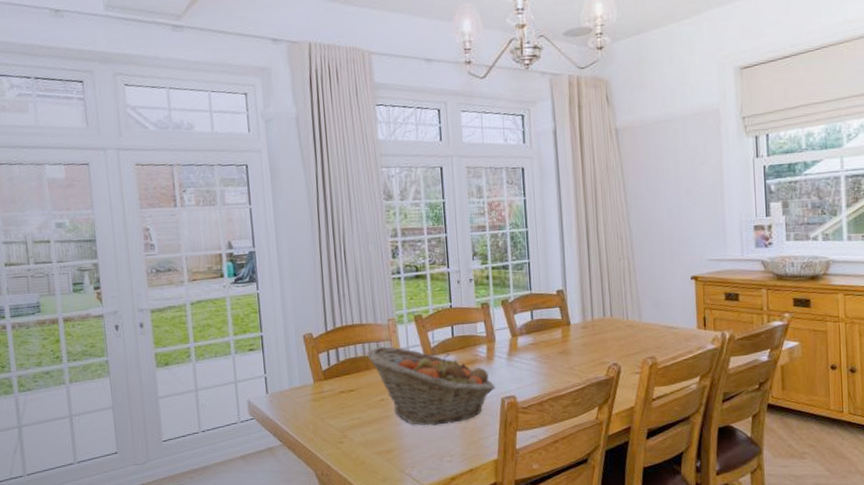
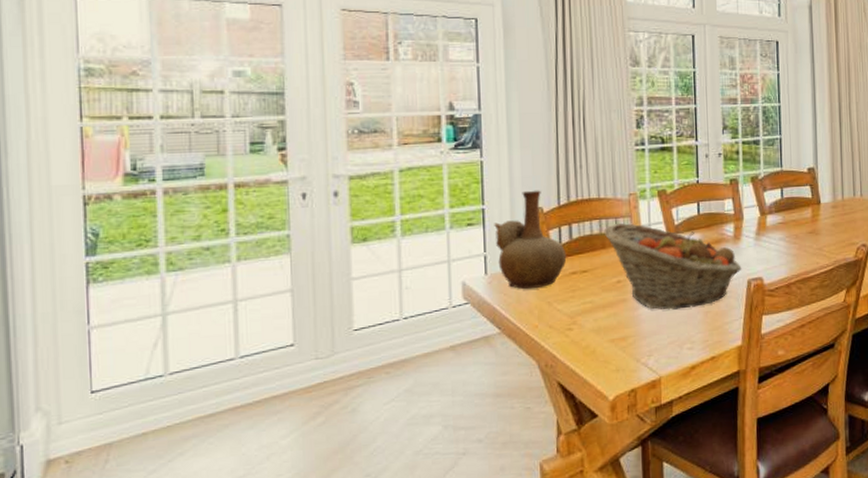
vase: none [271,318,336,406] -> present [494,190,567,289]

